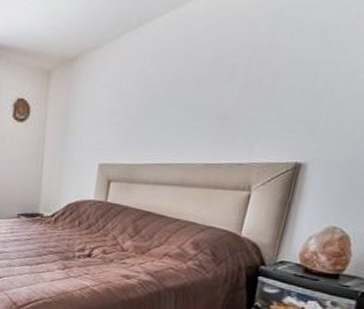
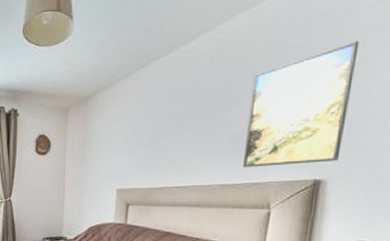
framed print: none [228,16,355,147] -> present [242,40,360,167]

